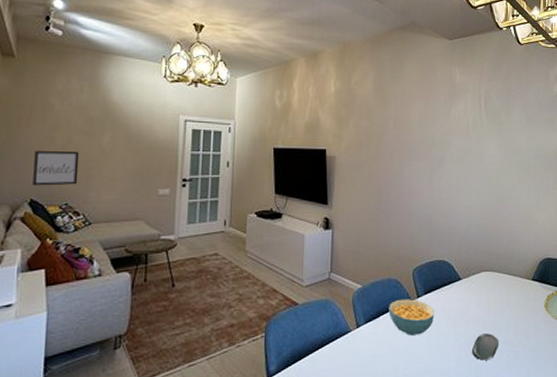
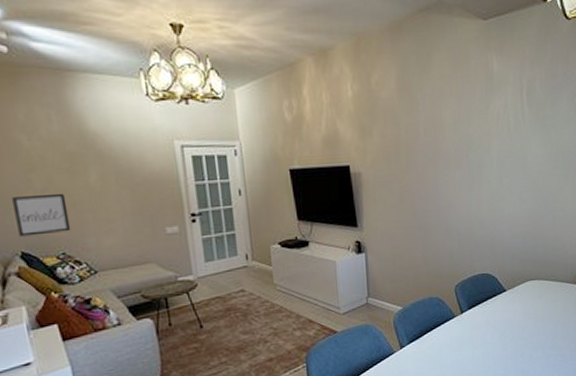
cereal bowl: present [389,299,435,335] -> none [432,315,480,351]
oval tray: present [471,334,498,360] -> none [518,340,545,366]

